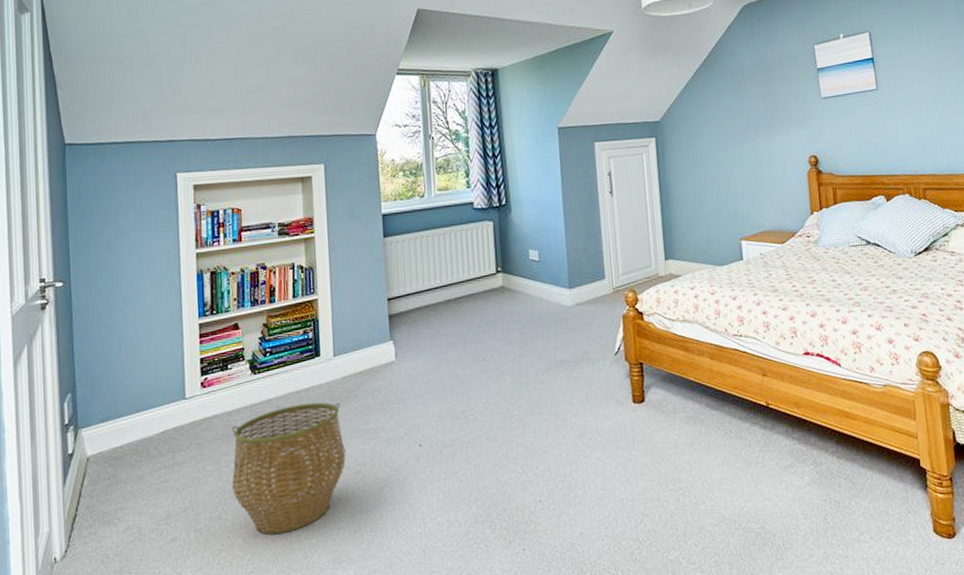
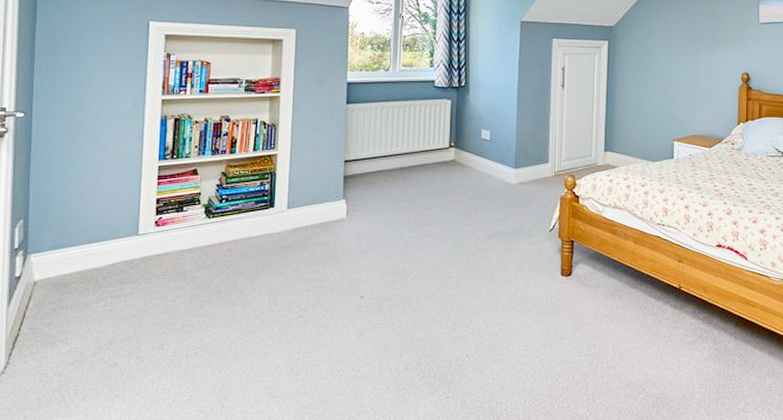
basket: present [231,402,346,535] -> none [176,249,291,367]

